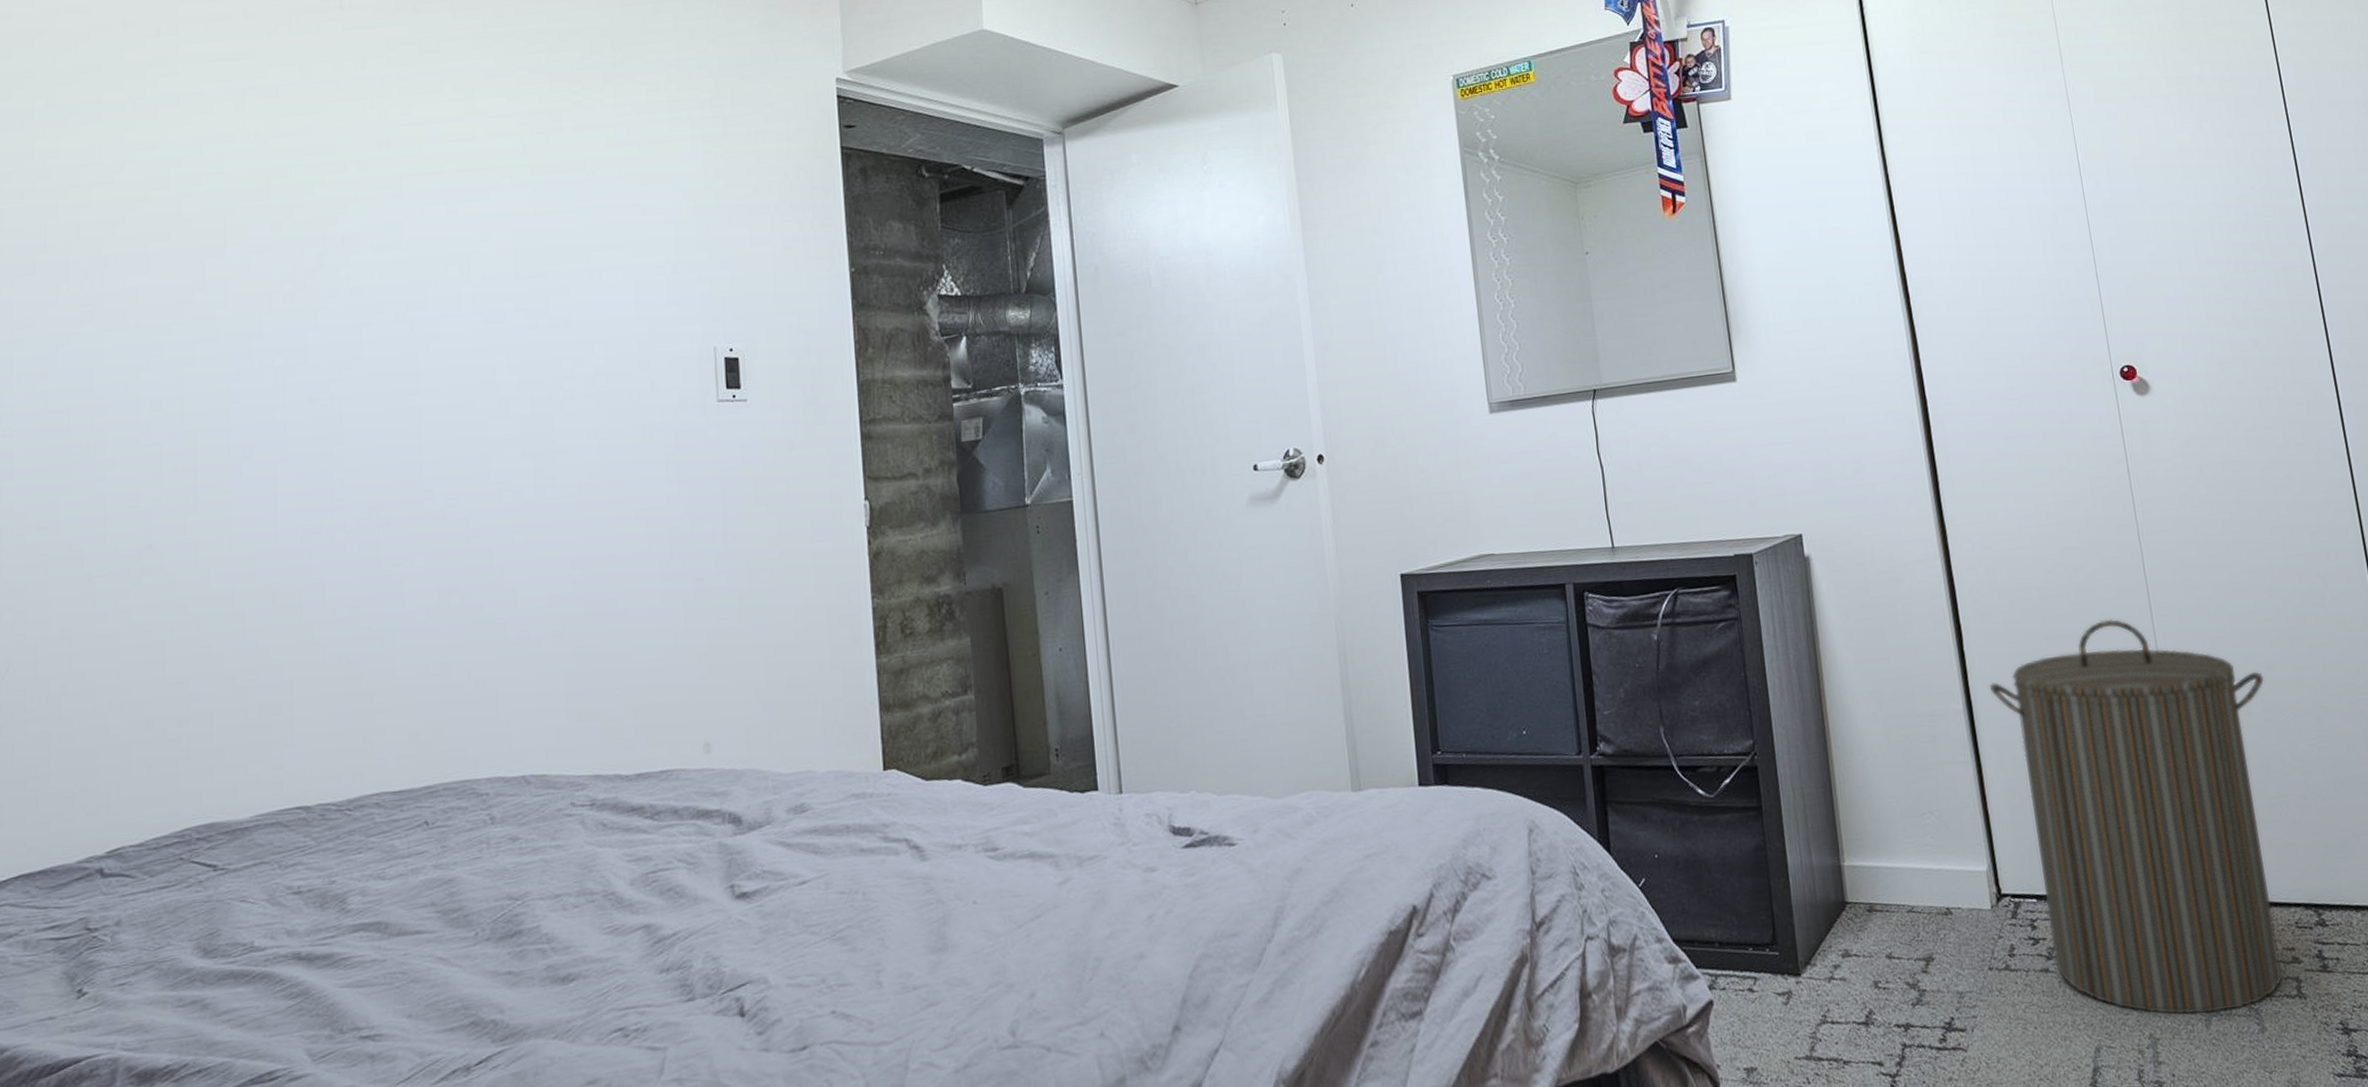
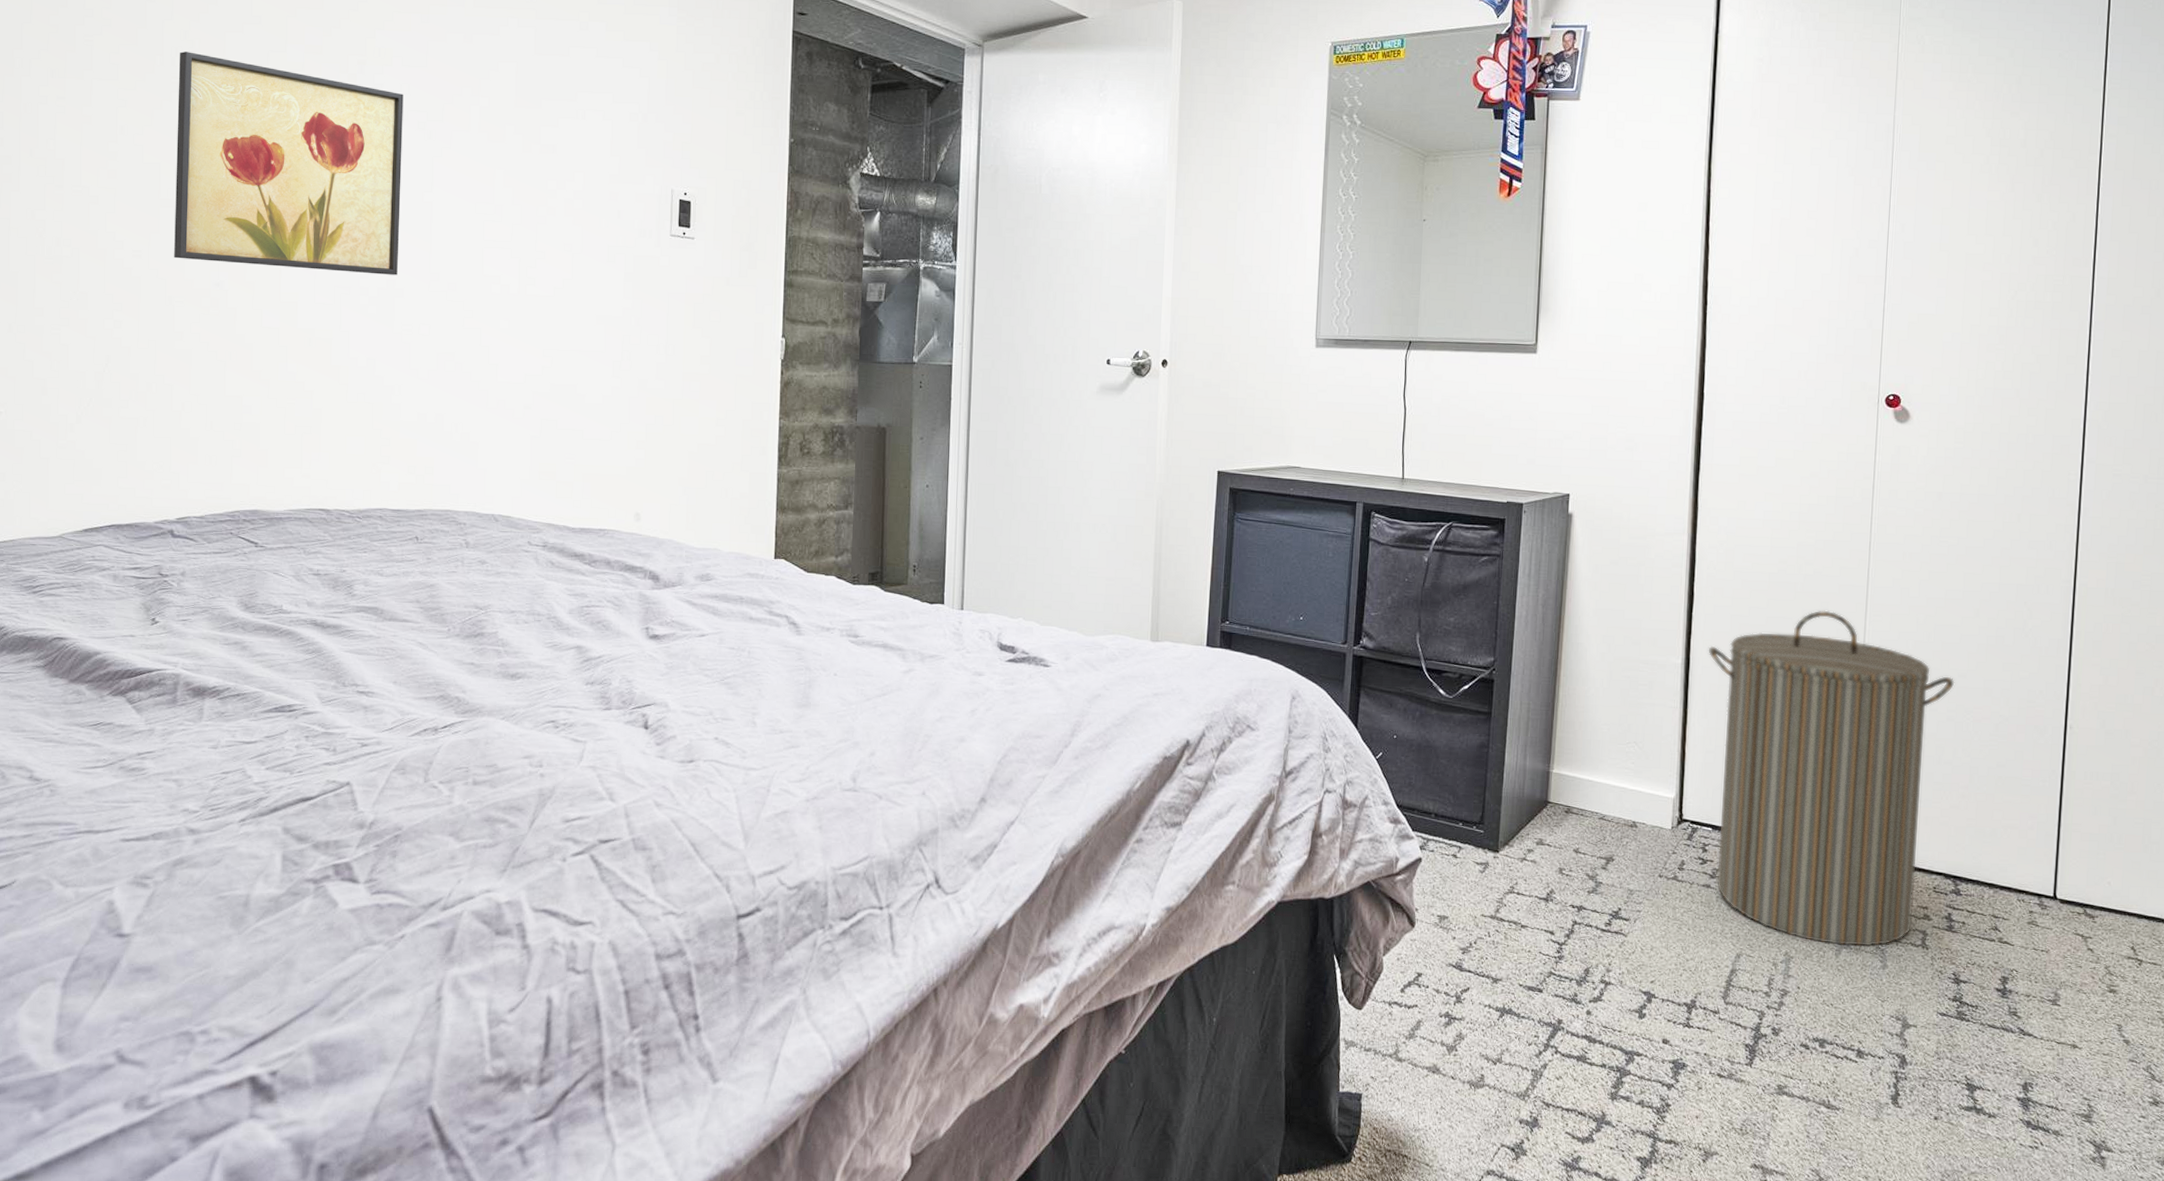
wall art: none [89,272,381,524] -> present [174,51,404,275]

